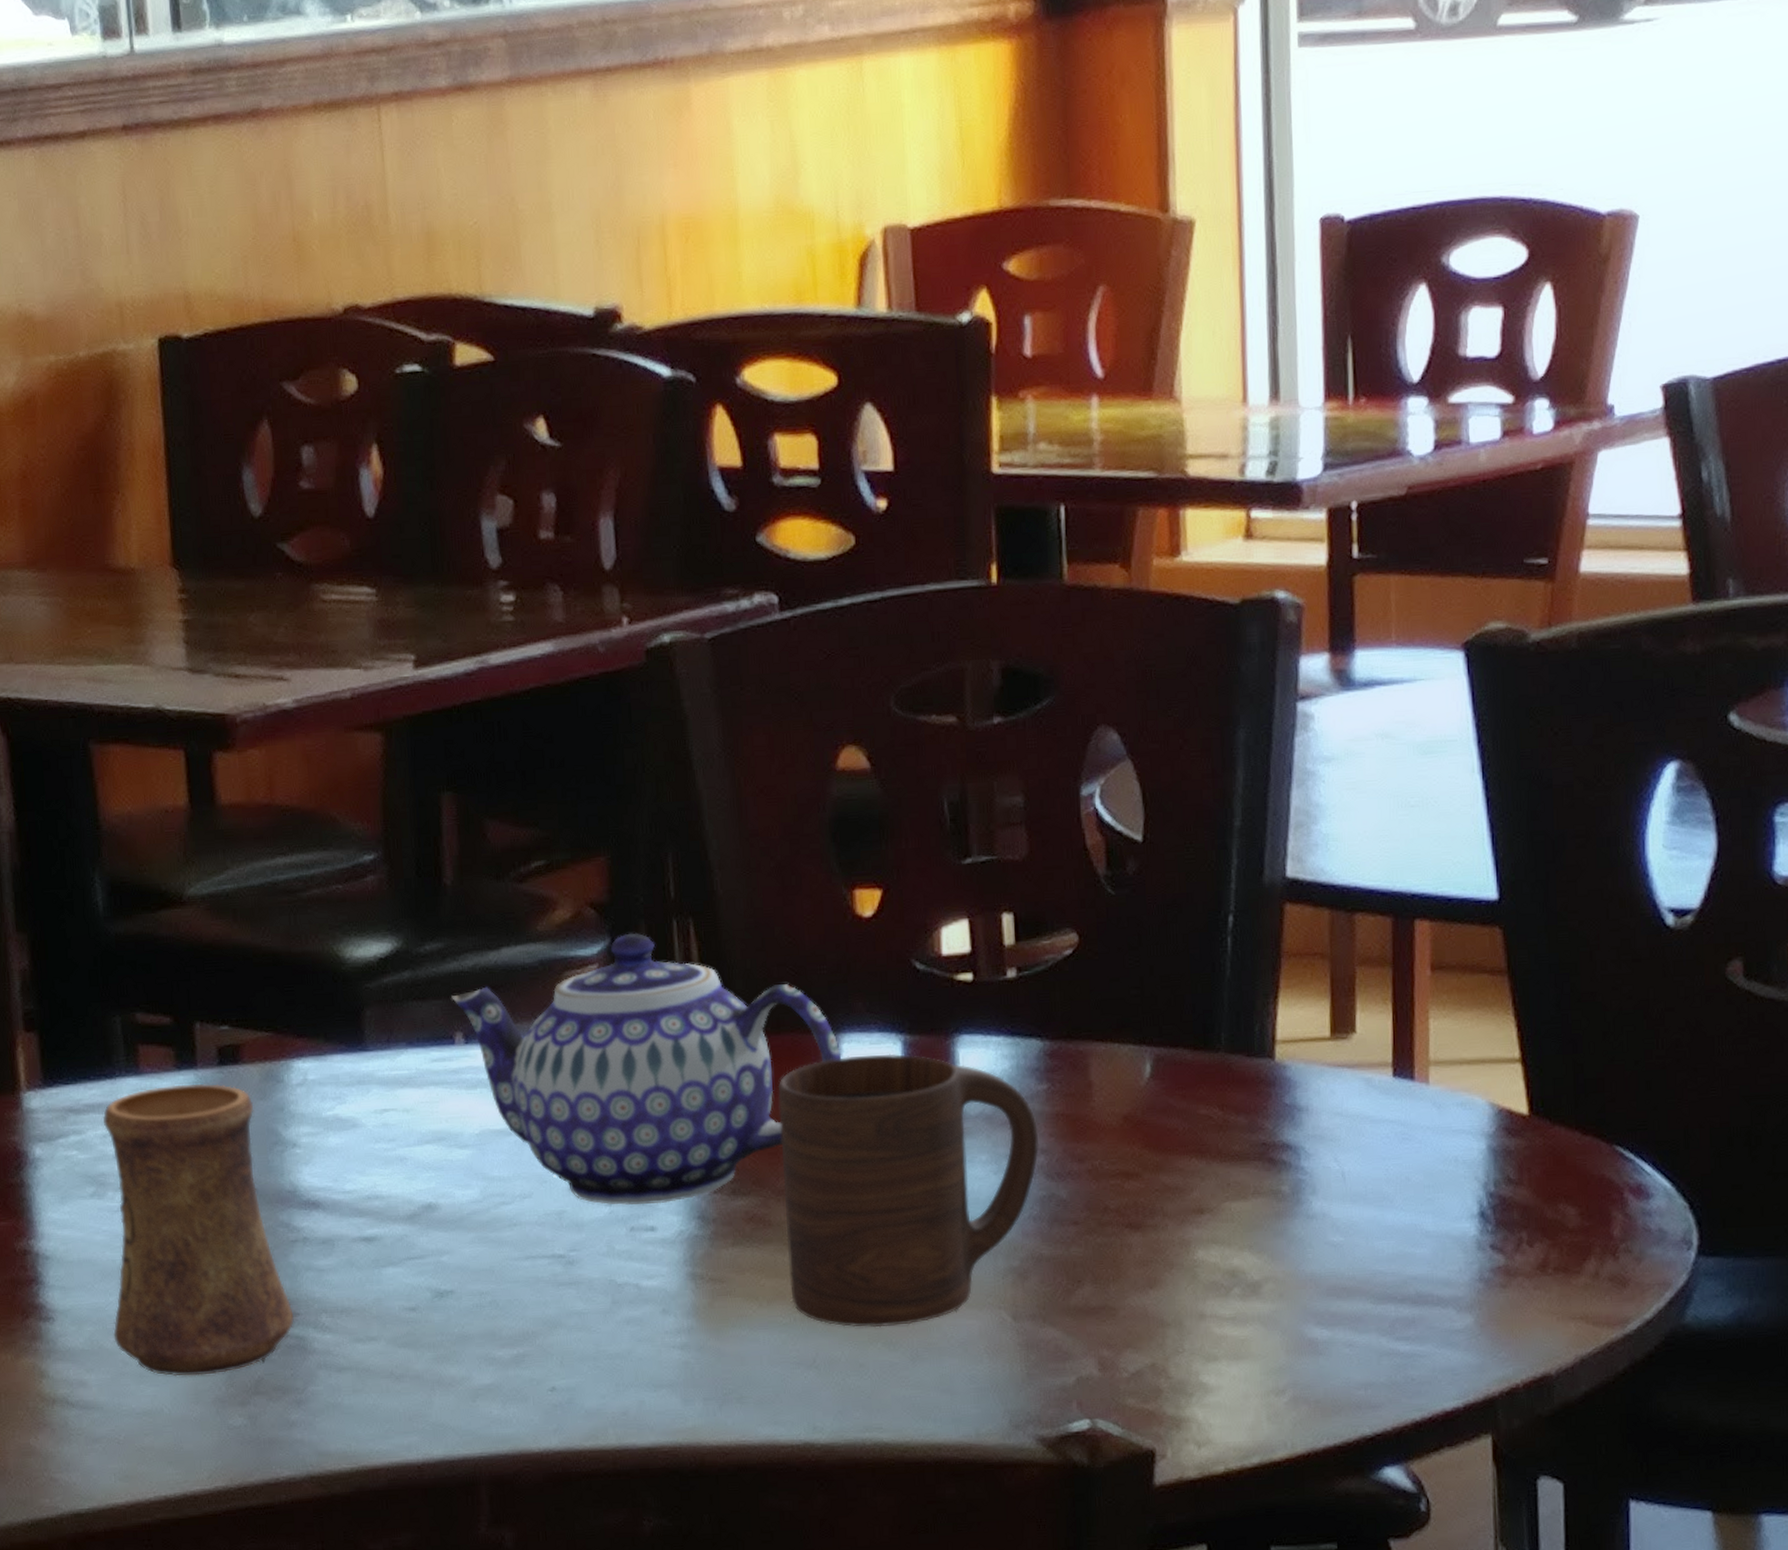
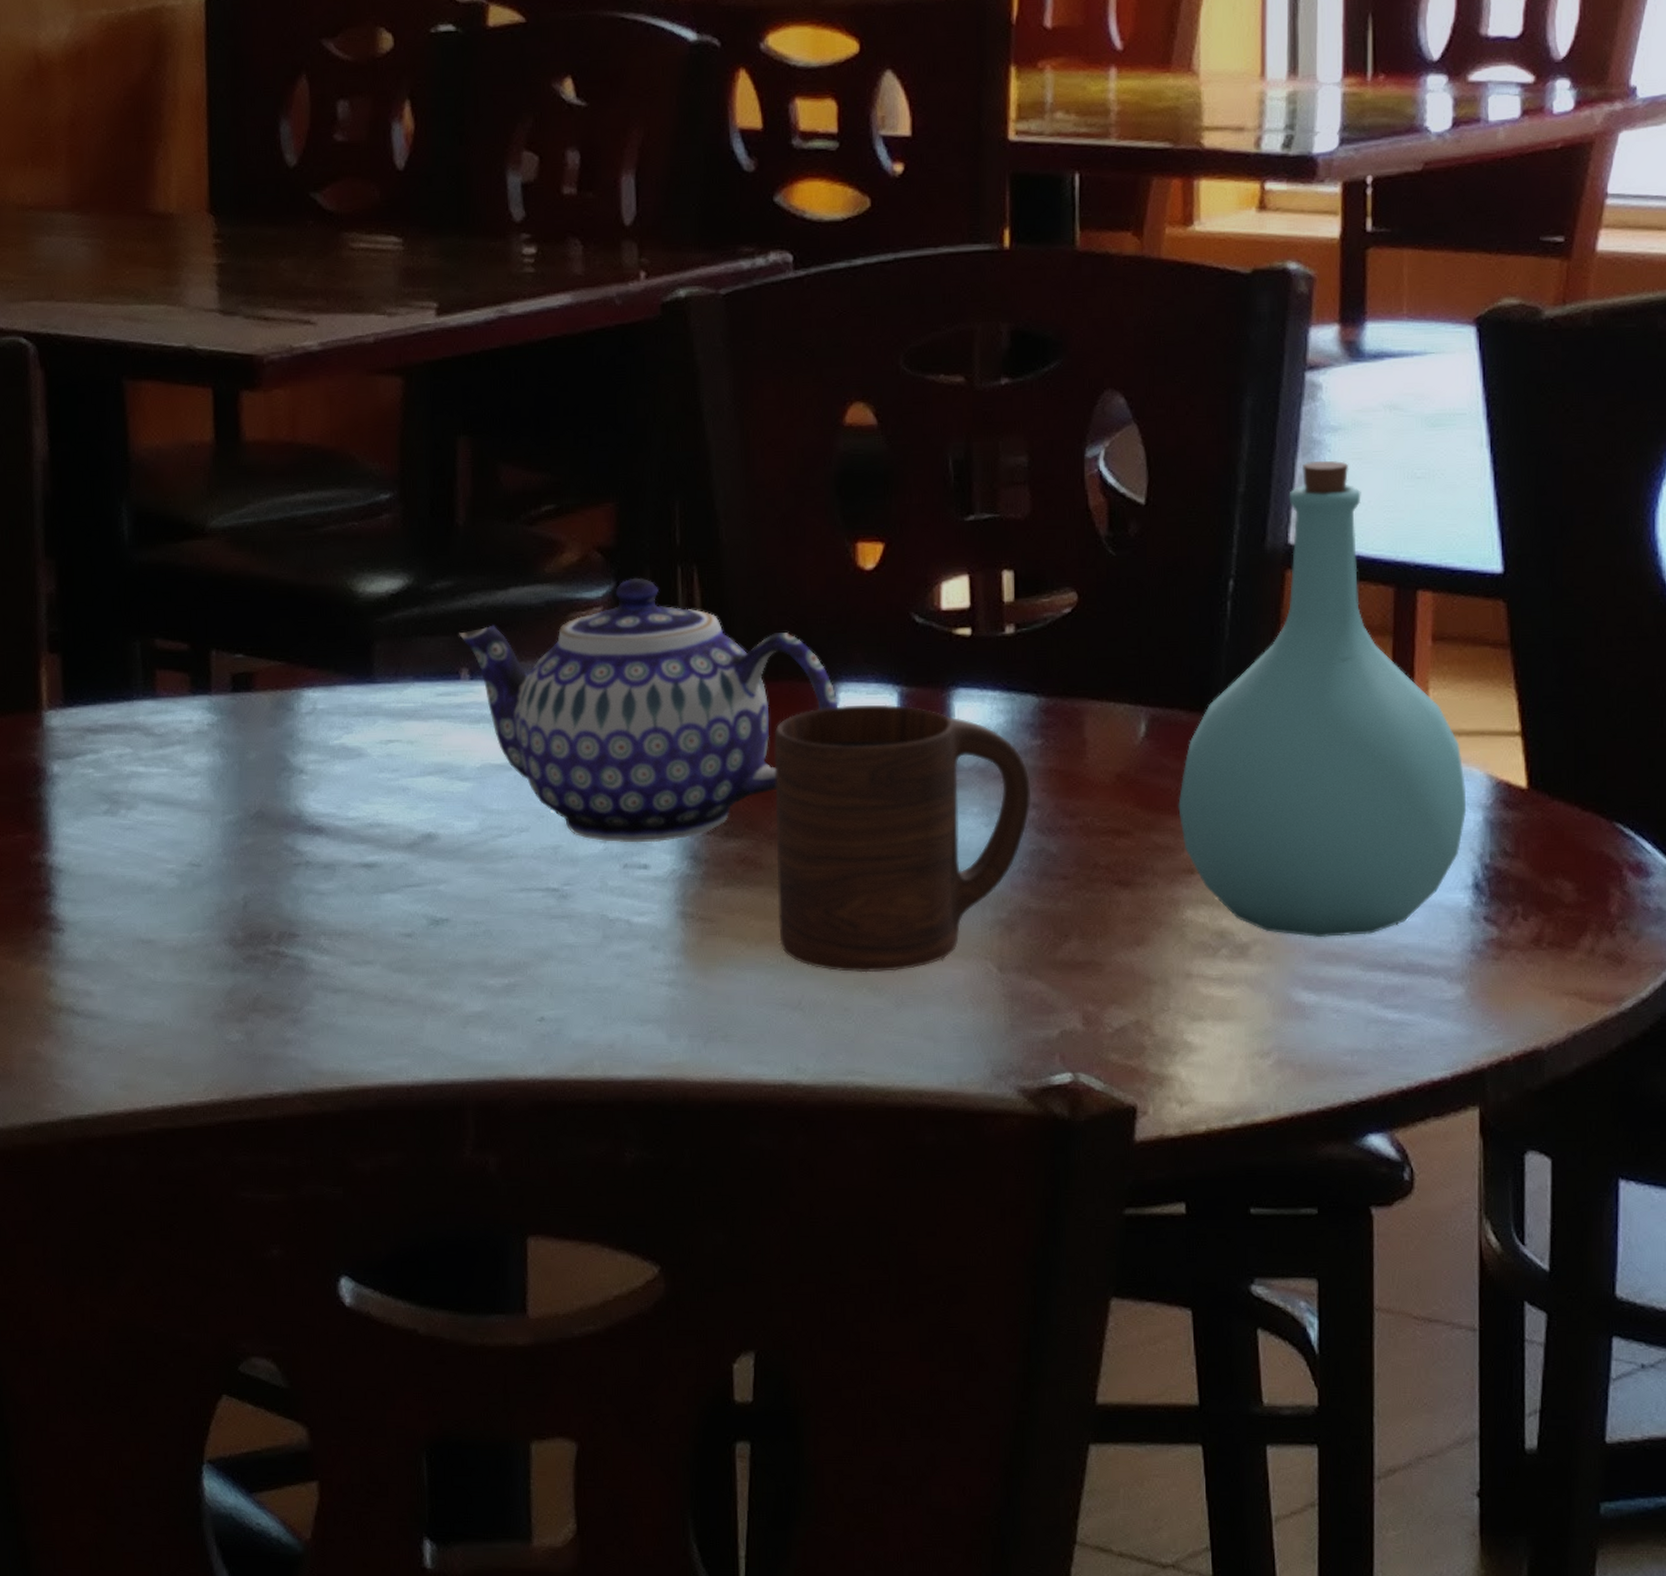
cup: present [102,1083,294,1377] -> none [119,708,294,991]
bottle: none [1185,791,1470,1273] -> present [1178,460,1467,938]

